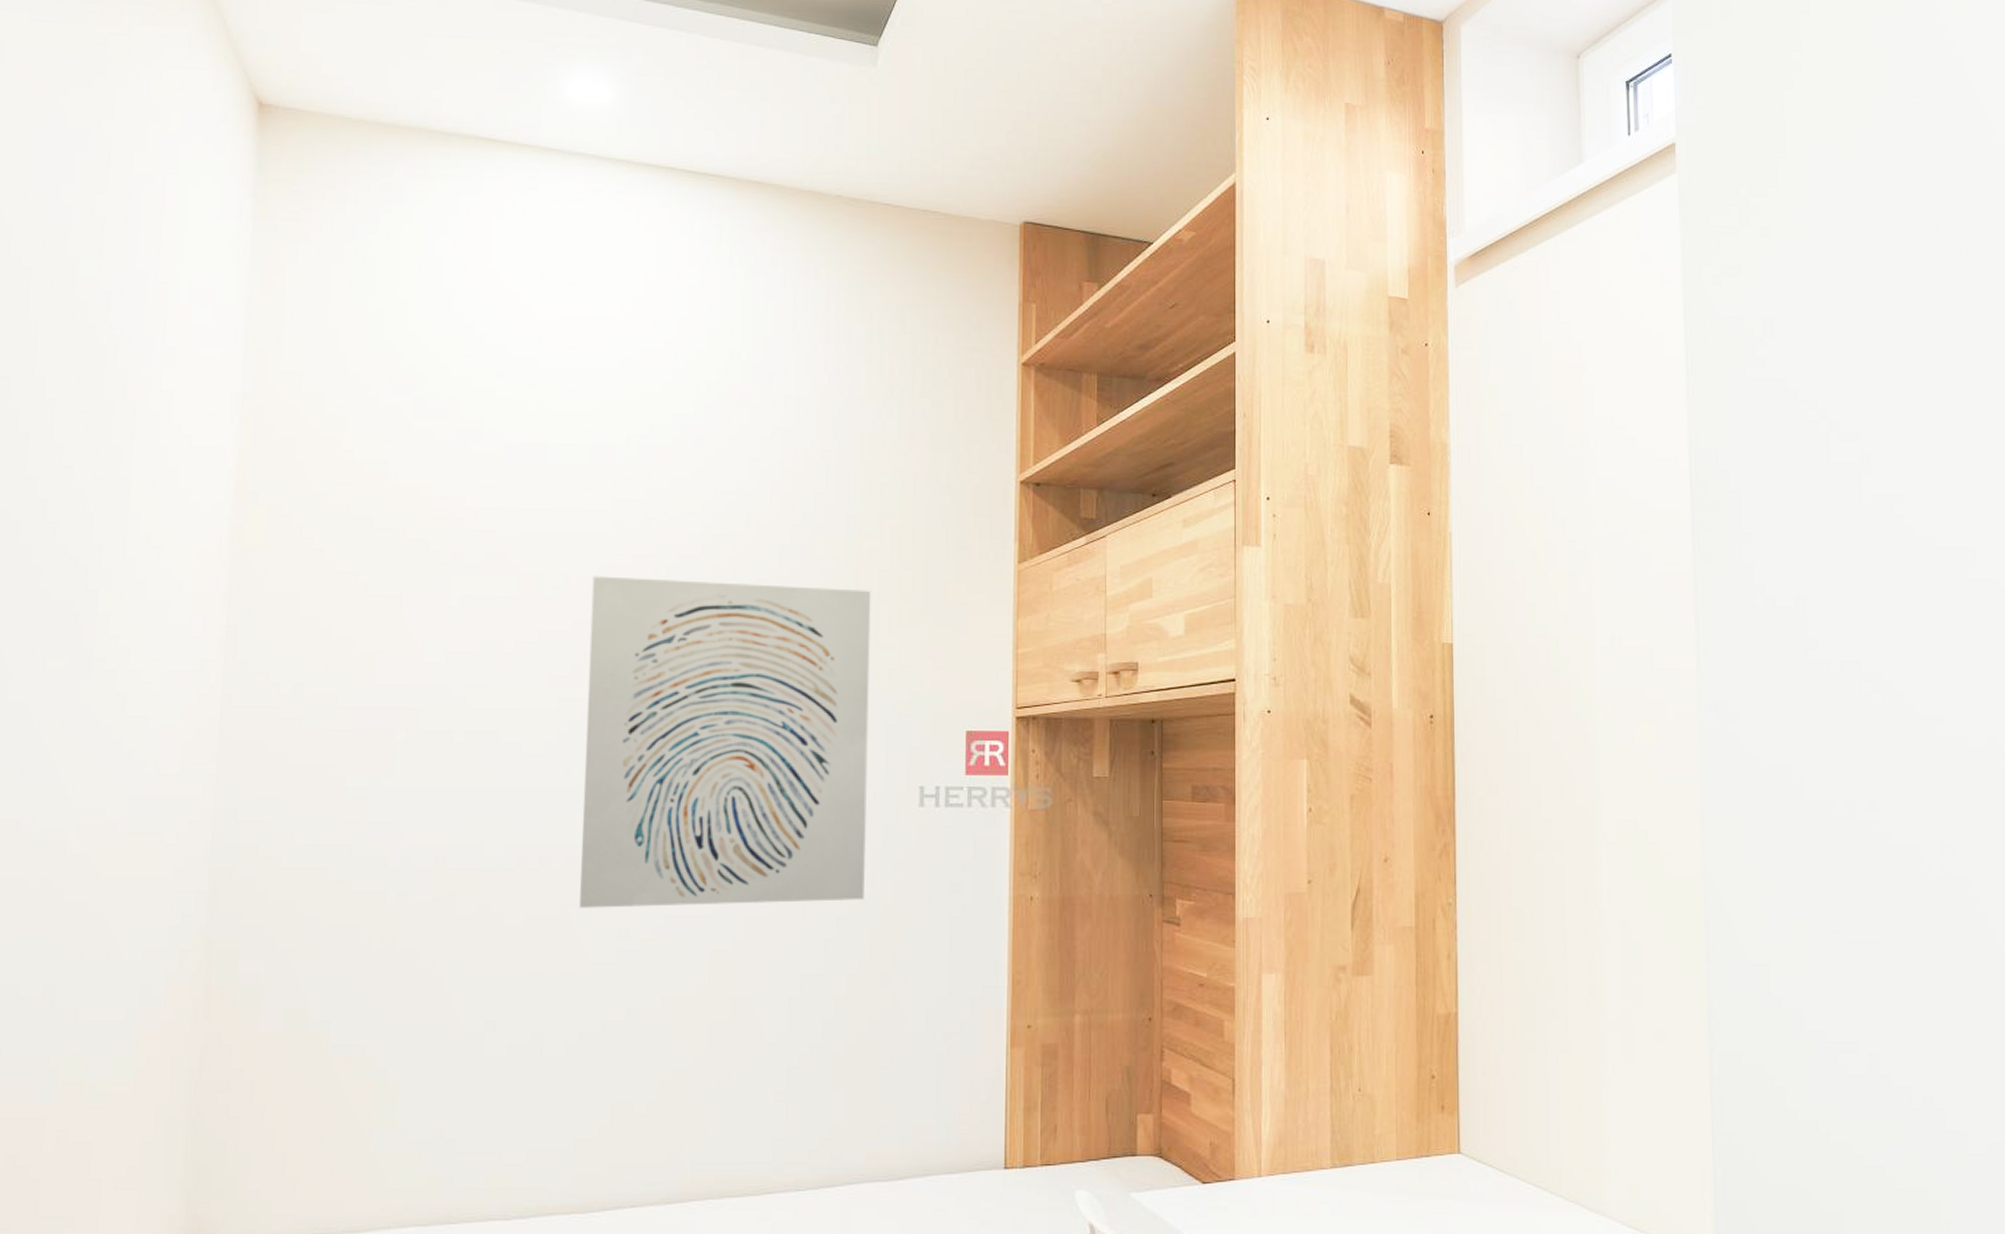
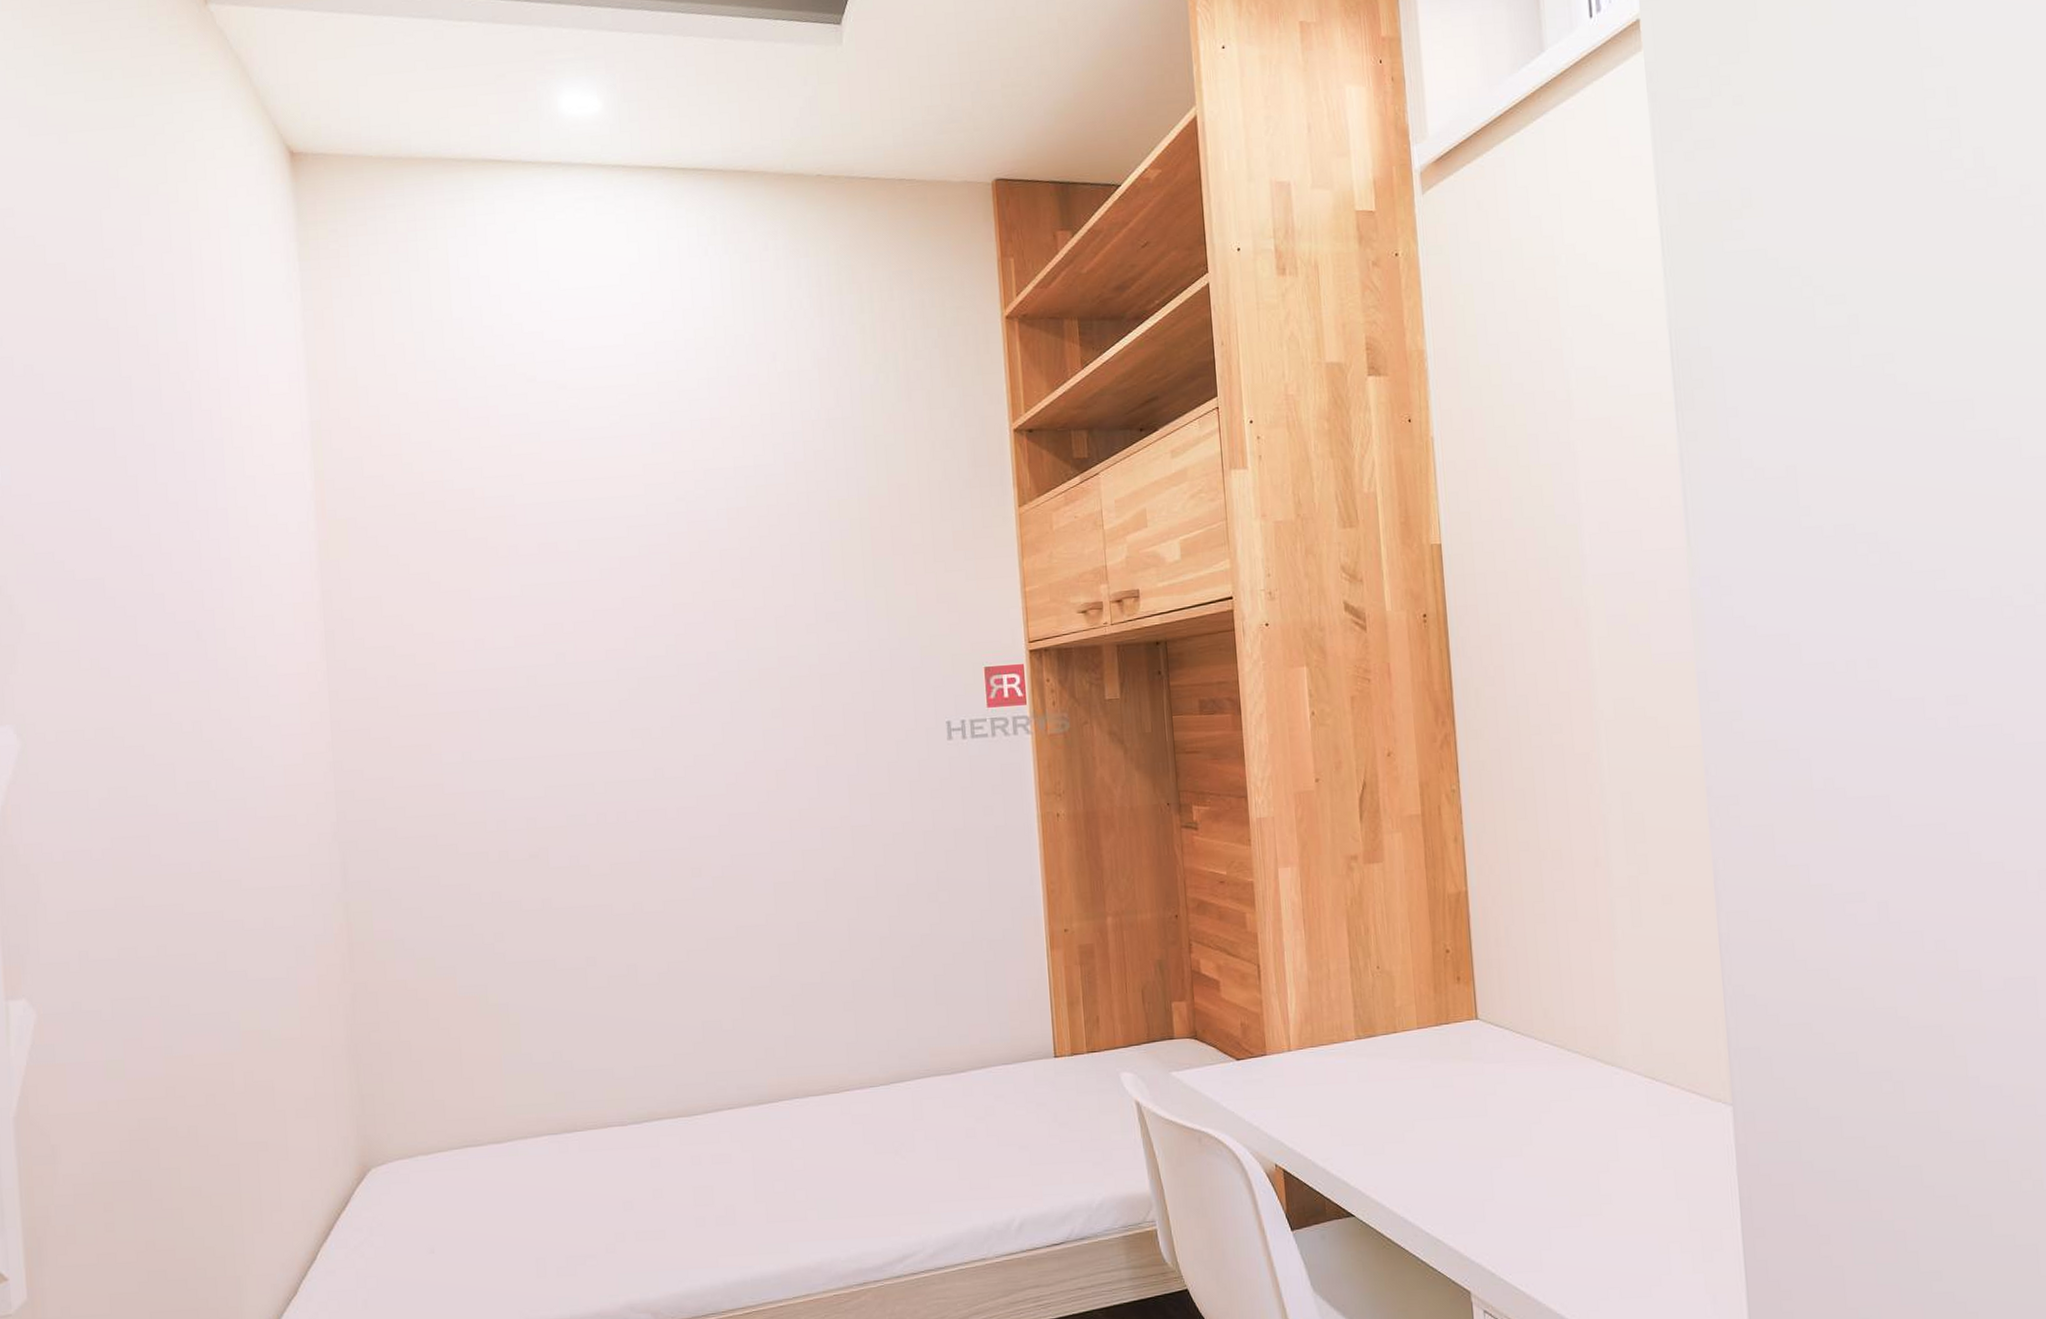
wall art: present [580,576,871,908] -> none [634,545,906,854]

